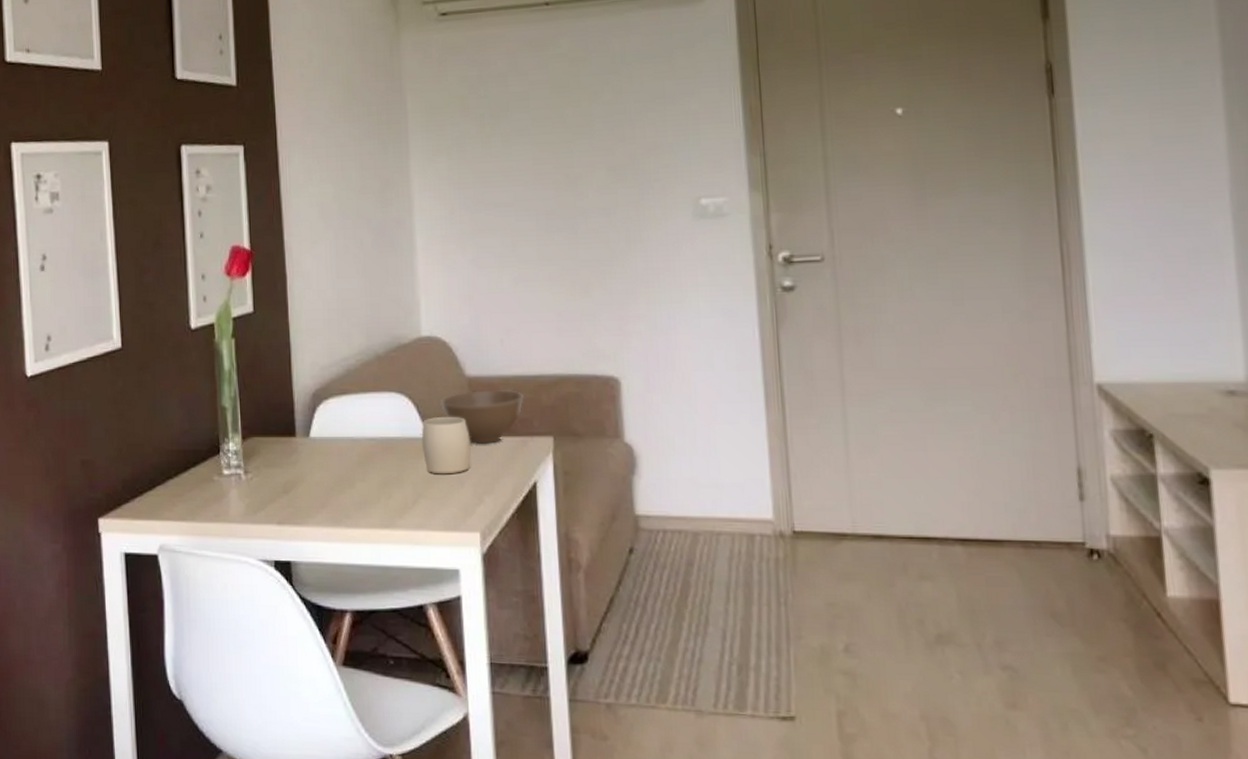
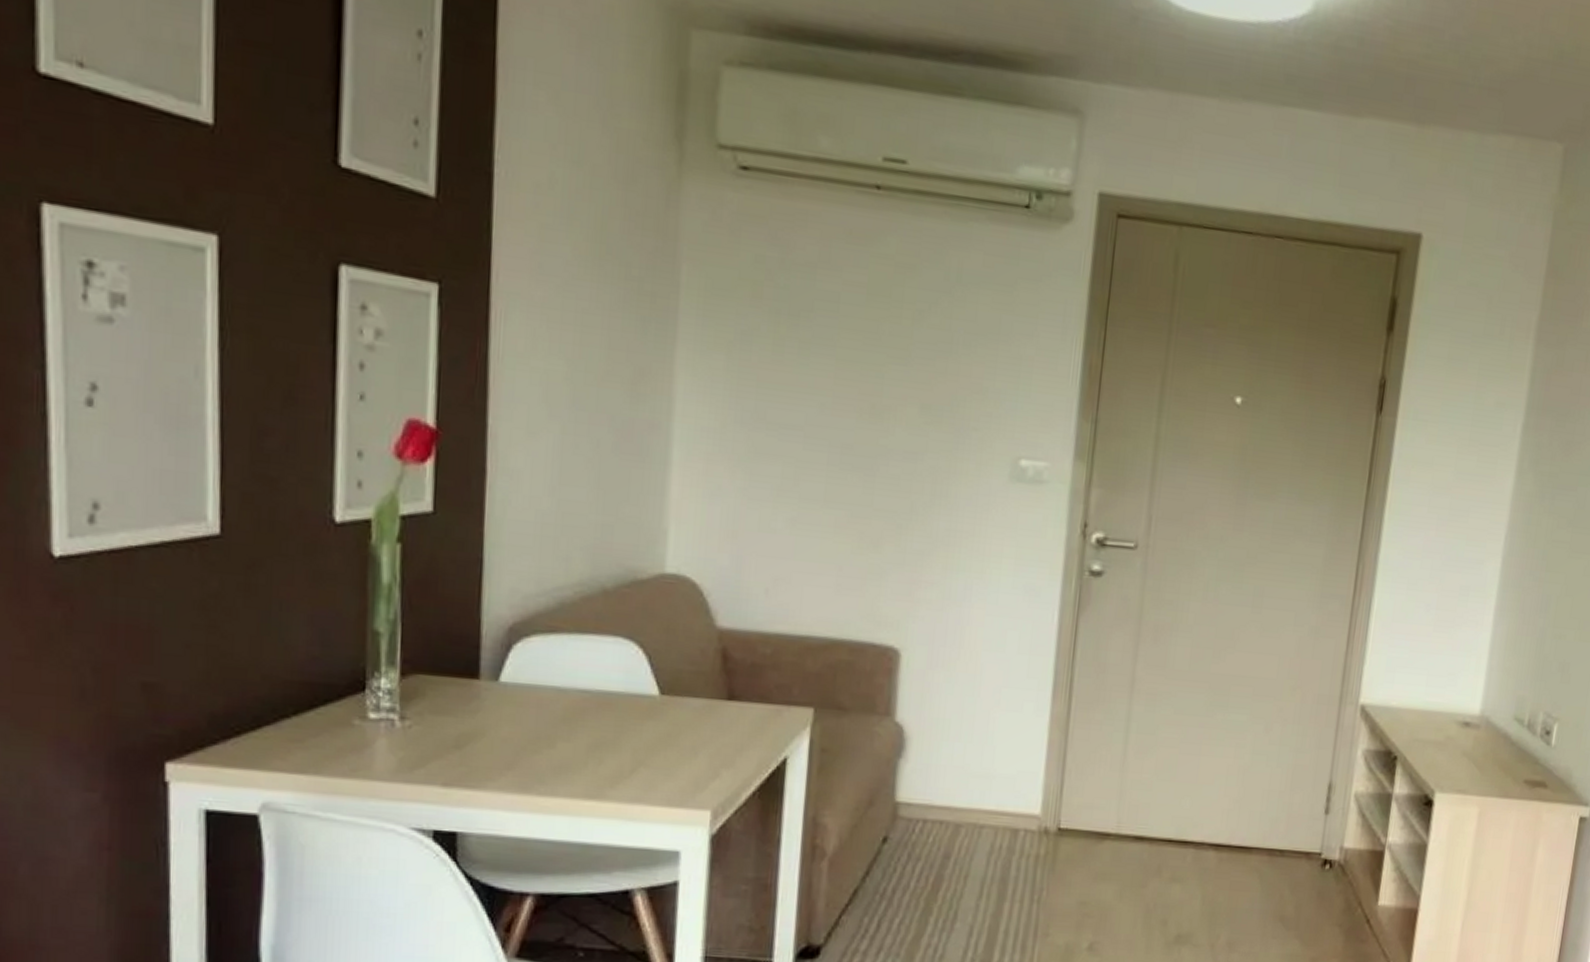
mug: present [421,416,471,475] -> none [650,672,713,742]
bowl: present [439,390,524,444] -> none [679,645,785,710]

